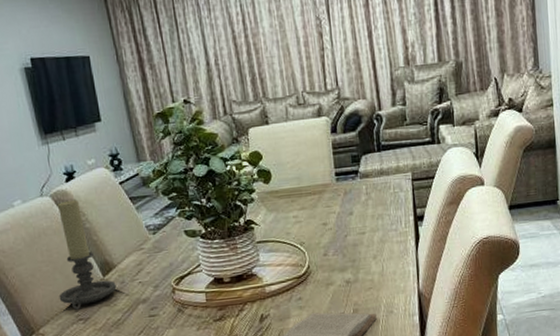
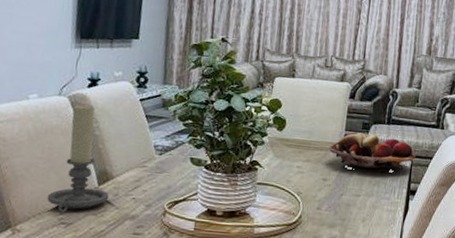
fruit basket: none [321,165,416,206] -> present [329,131,416,173]

